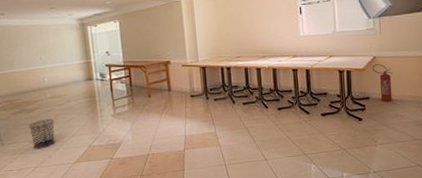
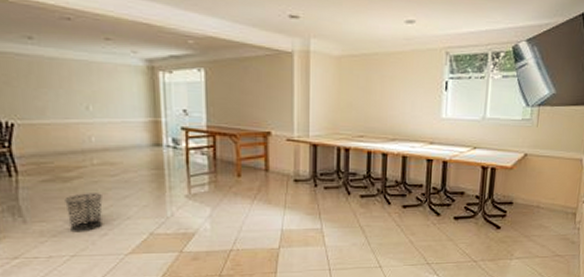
fire extinguisher: present [372,64,393,102] -> none [521,163,543,209]

